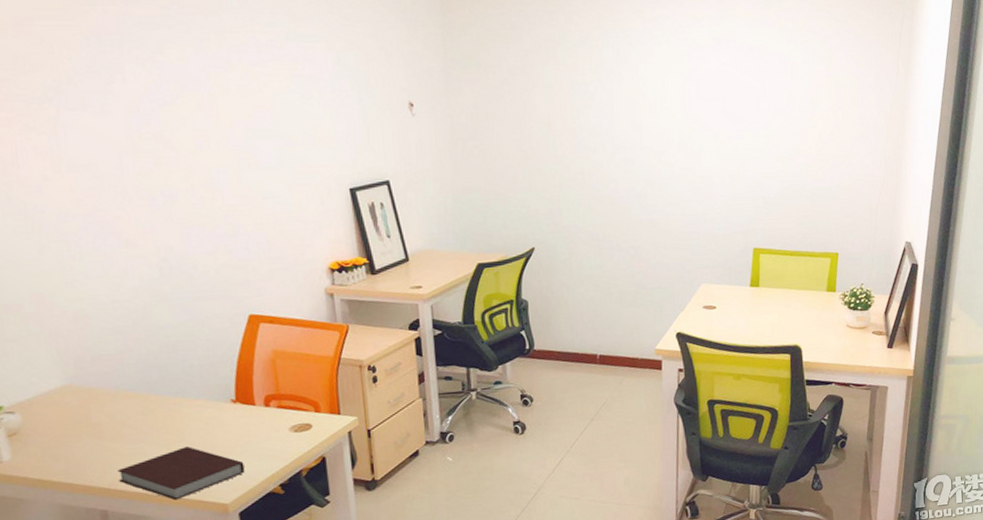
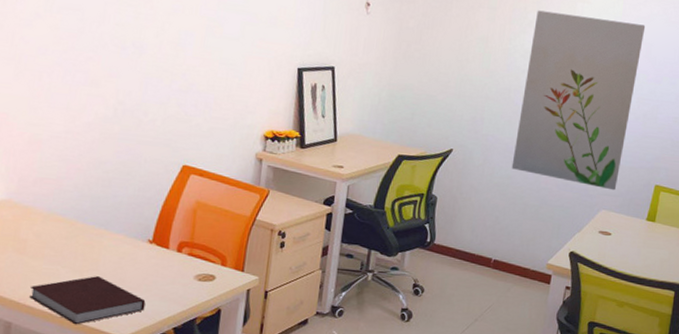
wall art: none [597,77,717,262] -> present [511,10,646,191]

